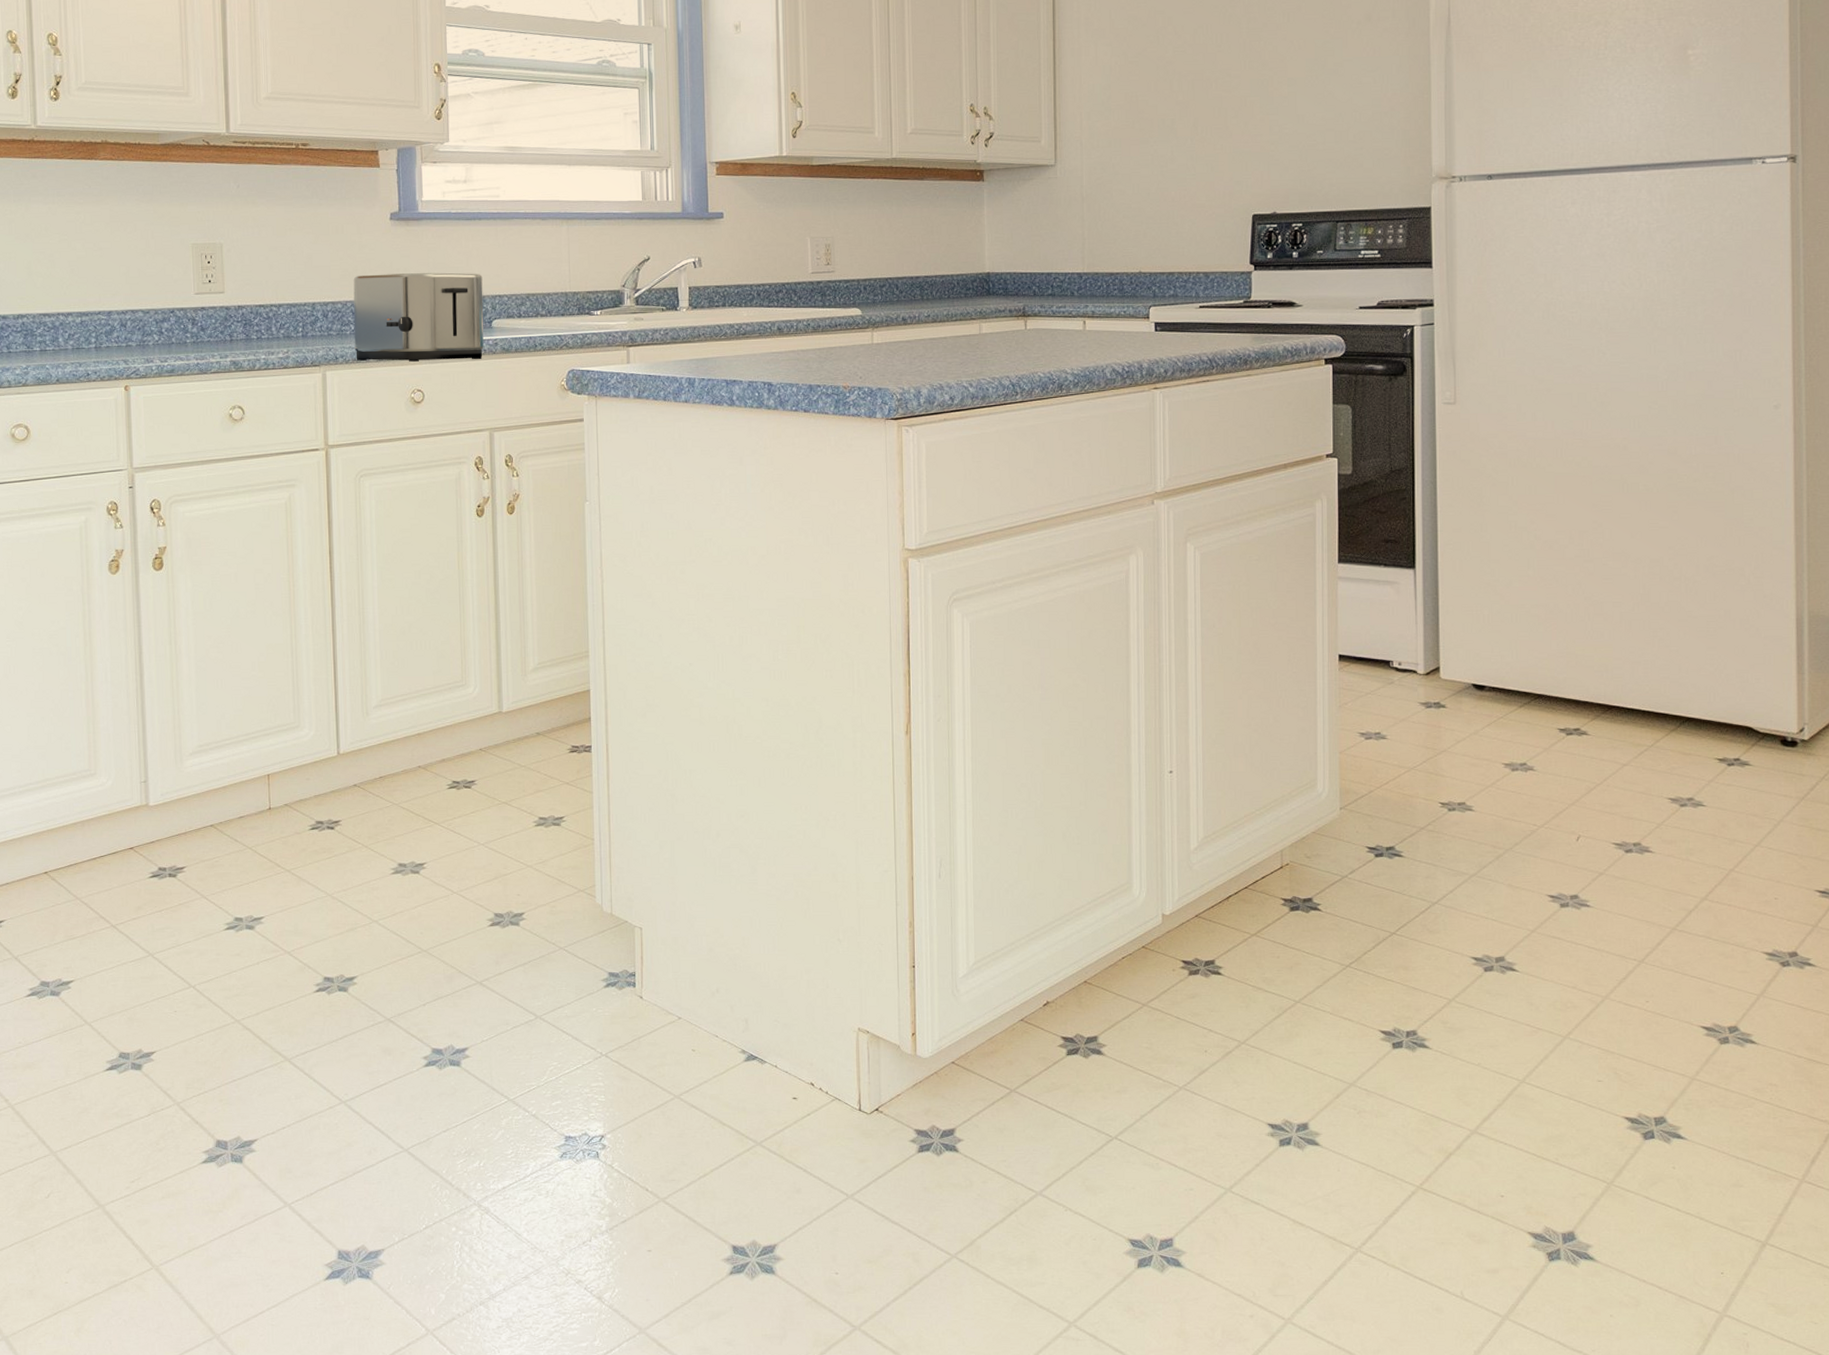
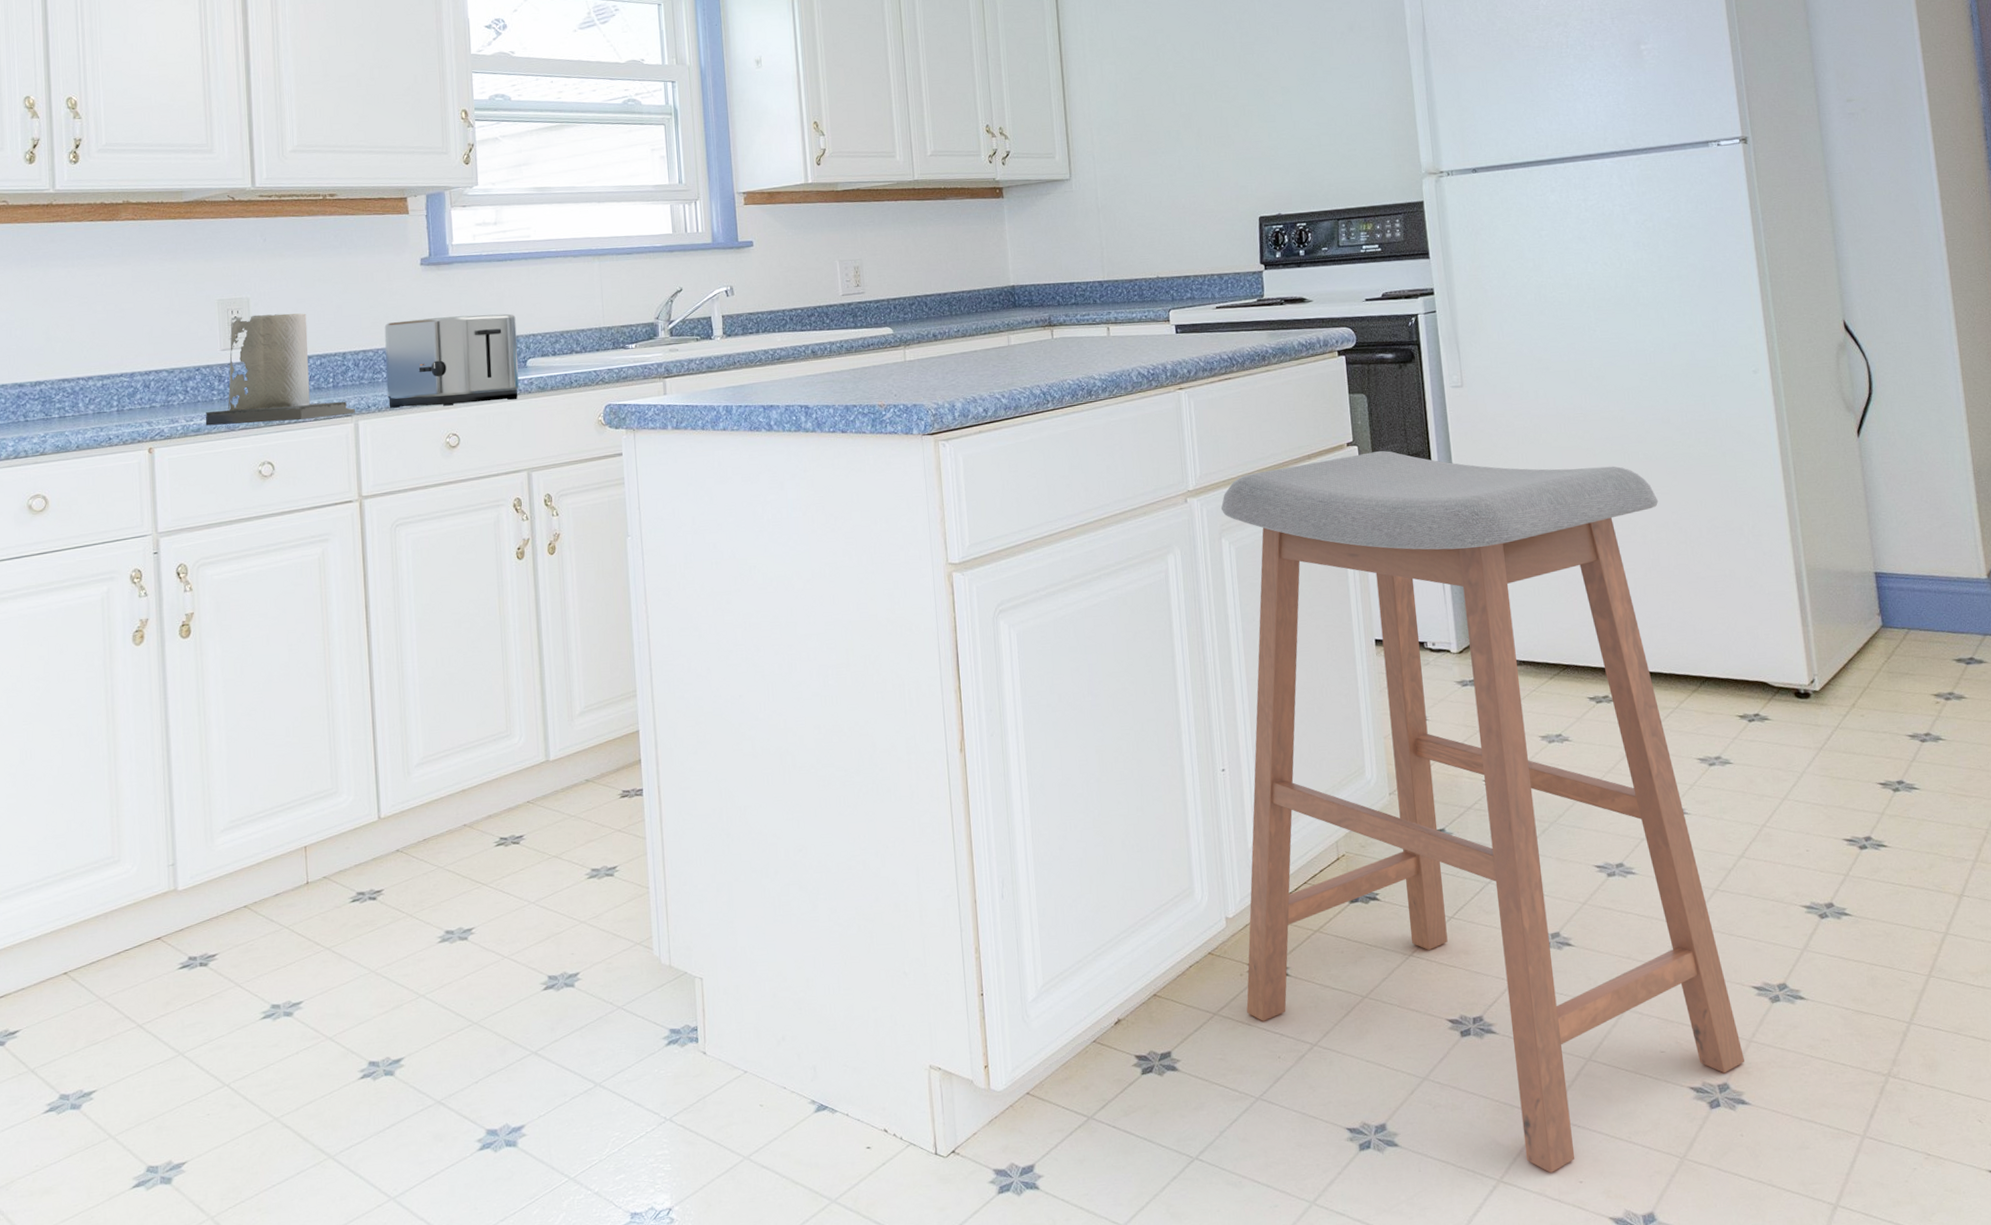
paper towel roll: none [179,260,323,368] -> present [205,313,355,426]
stool: none [1177,465,1685,1185] -> present [1220,451,1744,1173]

